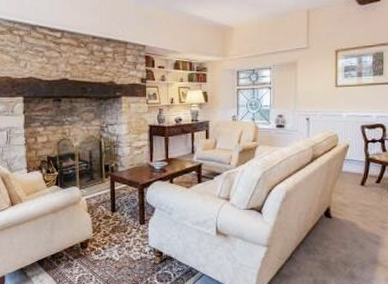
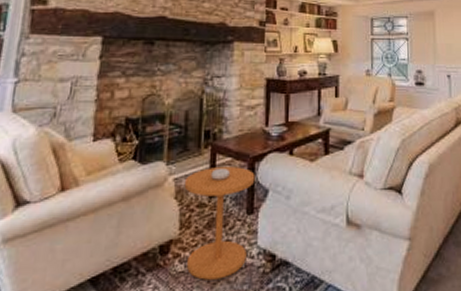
side table: none [93,190,145,266] -> present [184,166,255,280]

